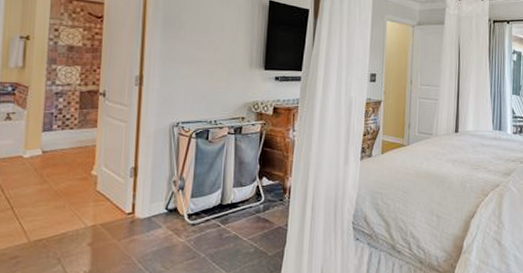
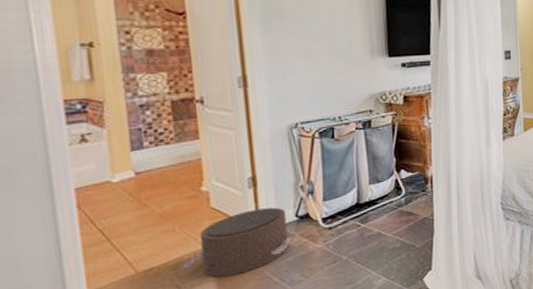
pouf: none [65,197,164,258] -> present [182,207,297,278]

